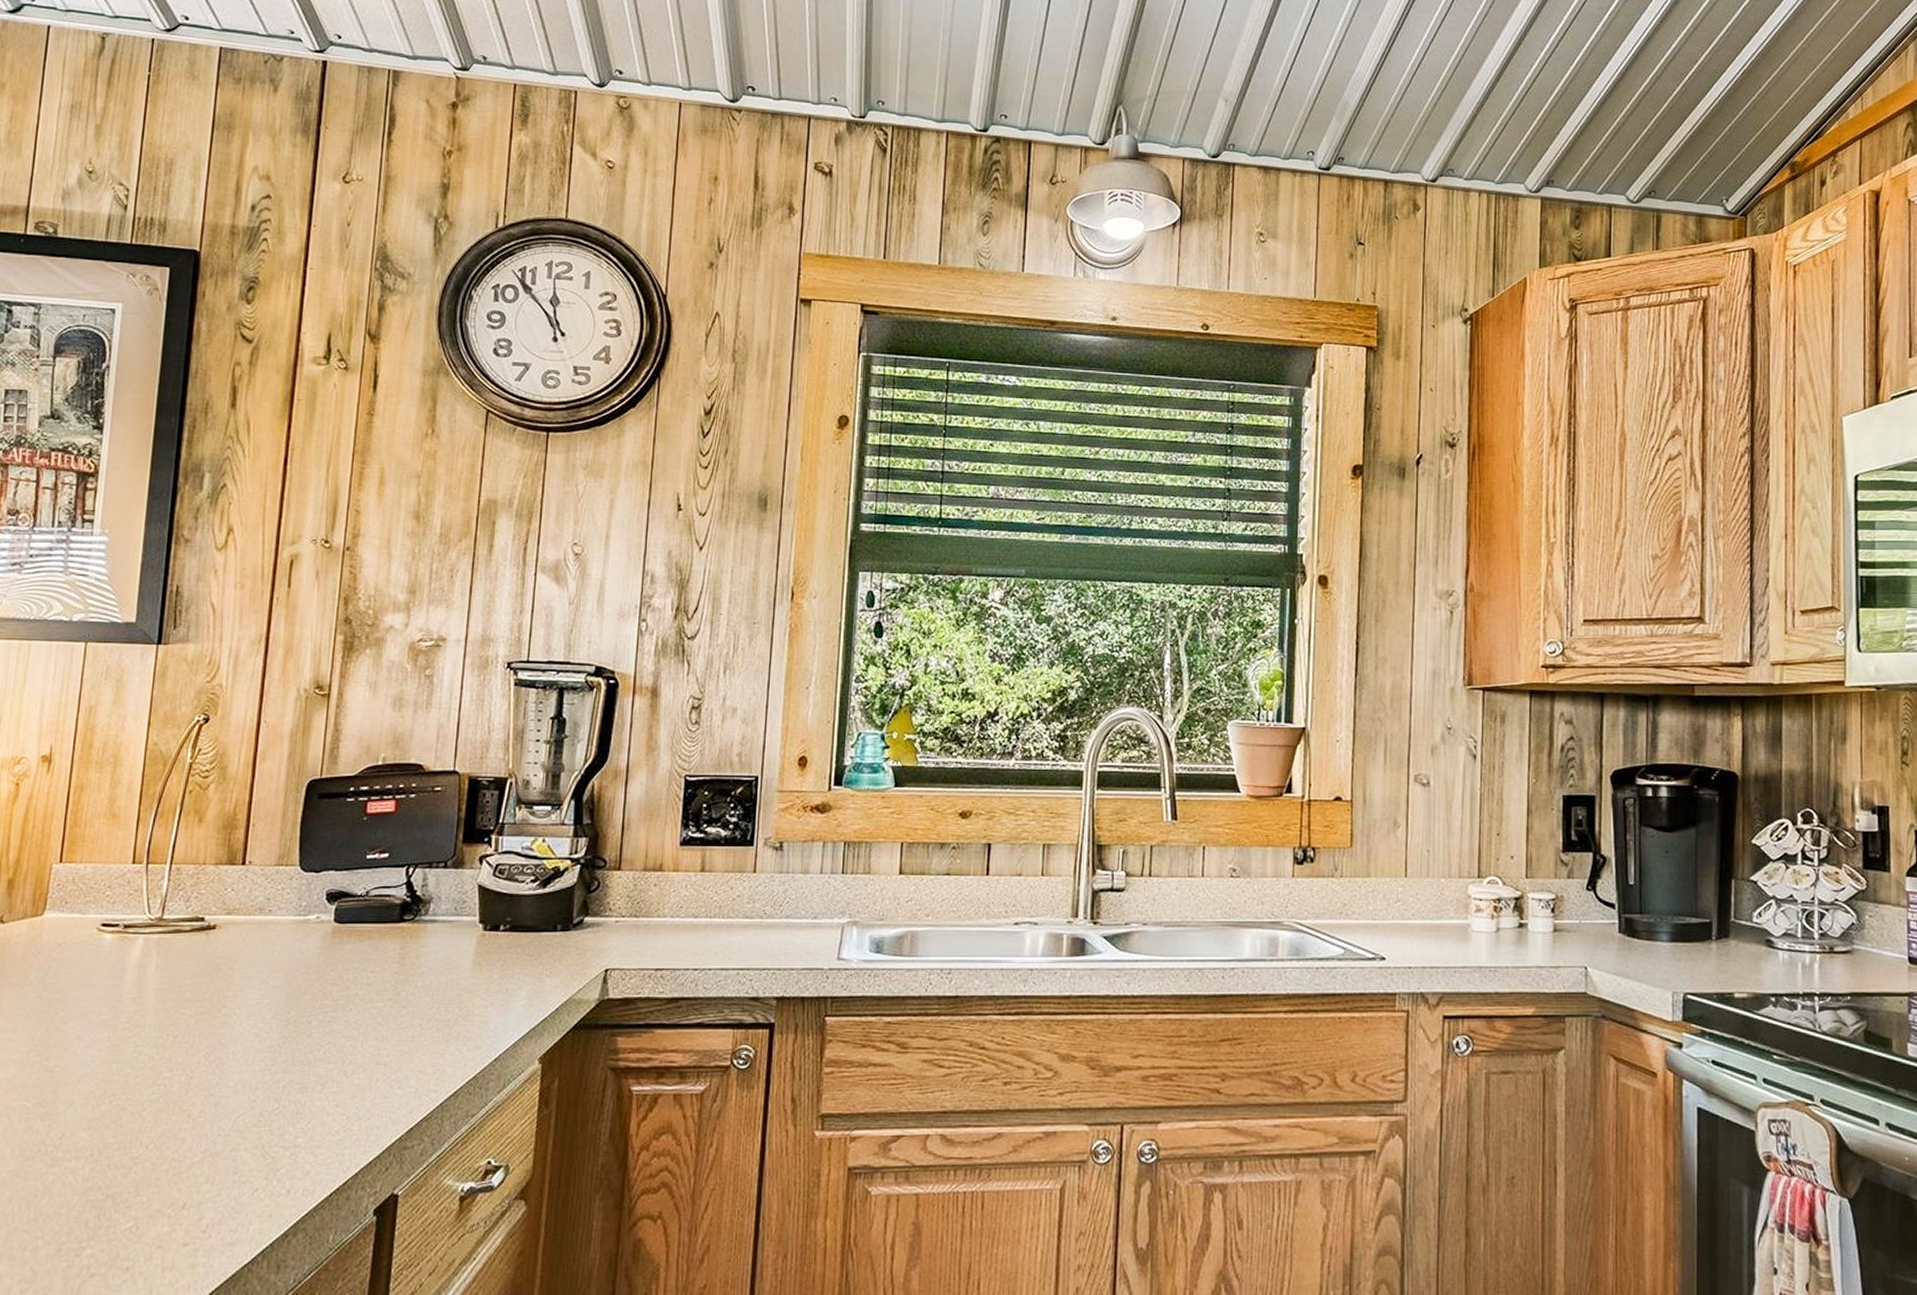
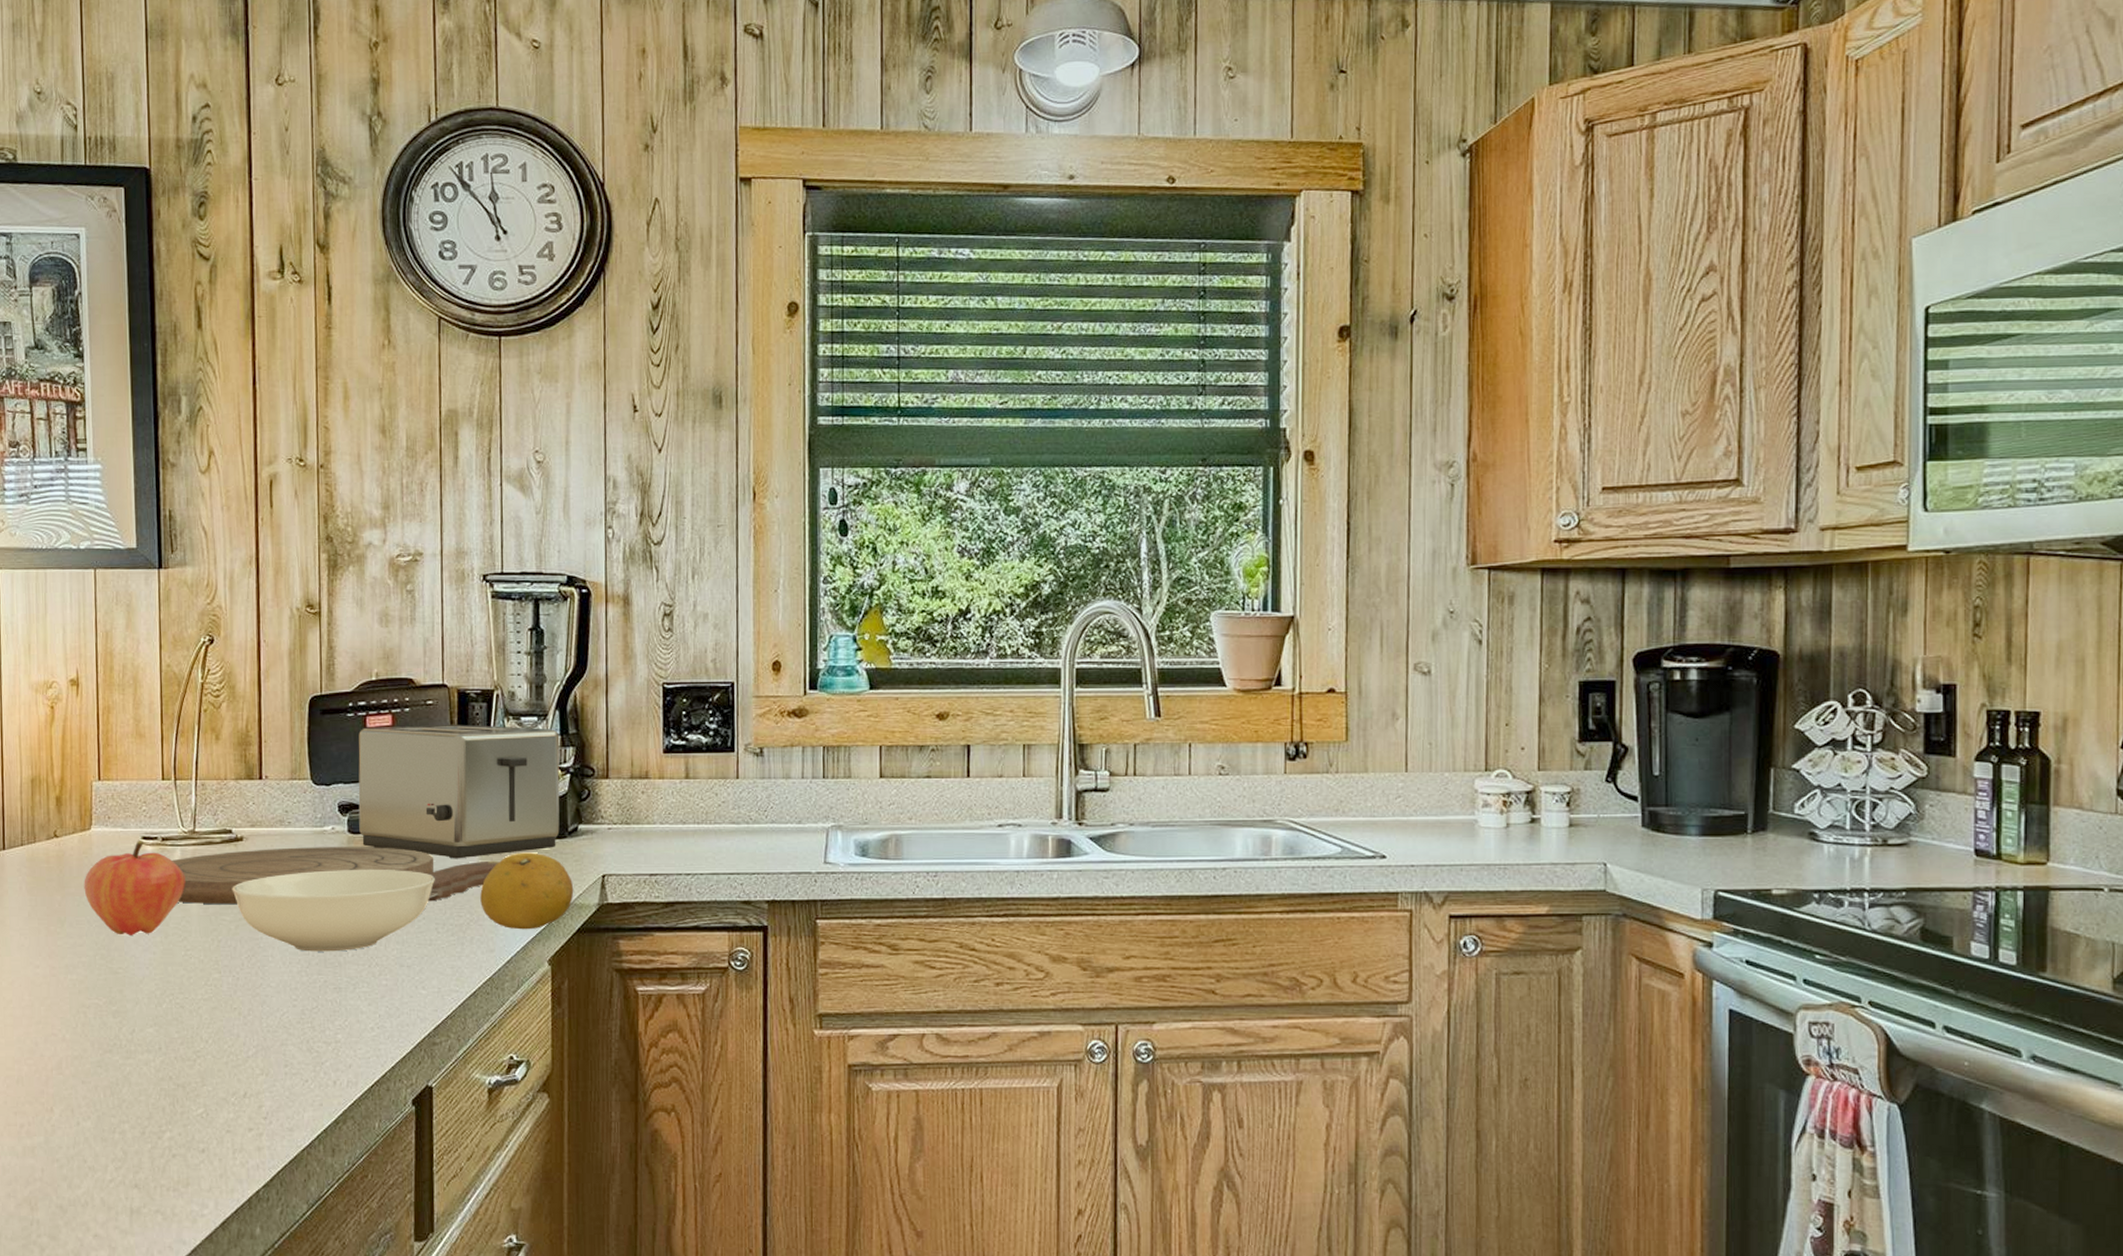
fruit: none [26,928,146,1030] -> present [84,841,186,935]
cutting board: none [132,937,426,996] -> present [172,847,434,904]
bowl: none [196,961,426,1049] -> present [232,870,436,952]
toaster: none [347,811,573,951] -> present [358,723,560,859]
knife: none [413,953,496,996] -> present [427,860,499,902]
fruit: none [471,945,574,1026] -> present [480,852,574,930]

